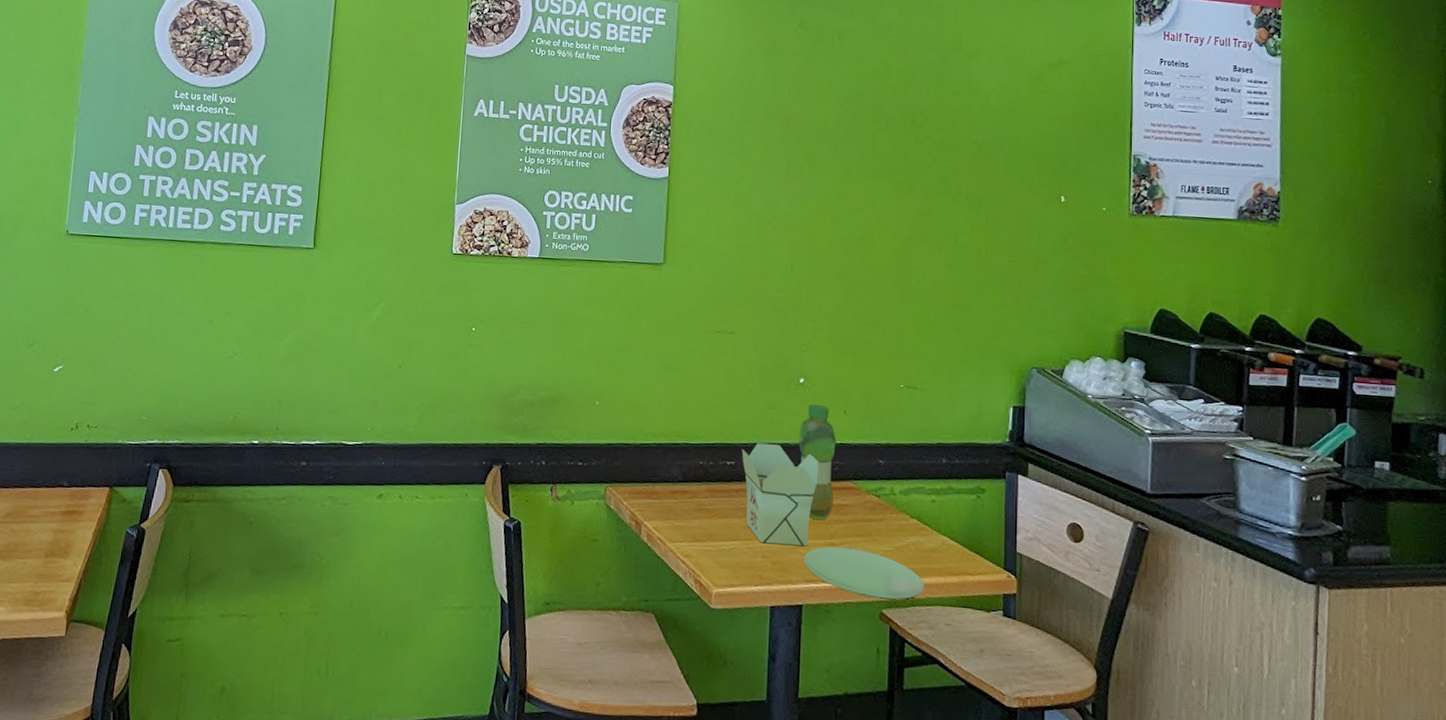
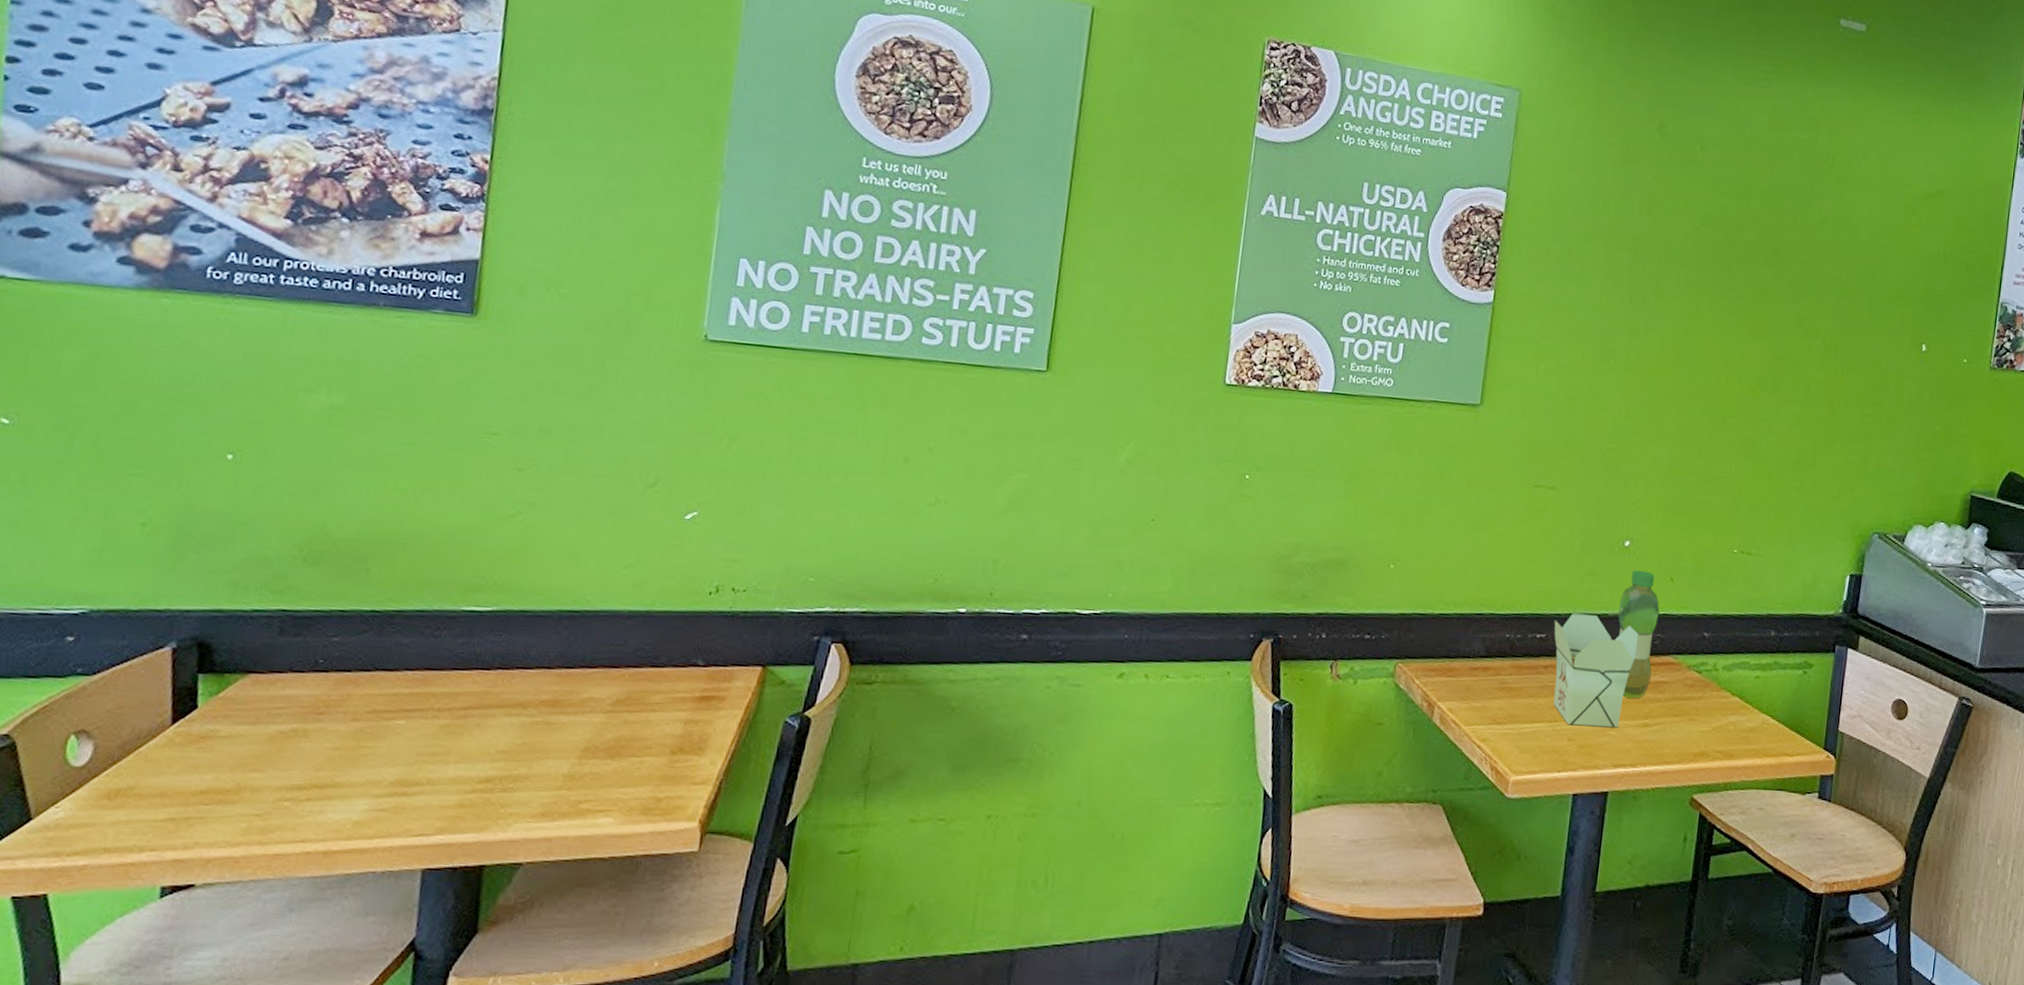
plate: present [804,546,924,600] -> none [1613,727,1740,784]

